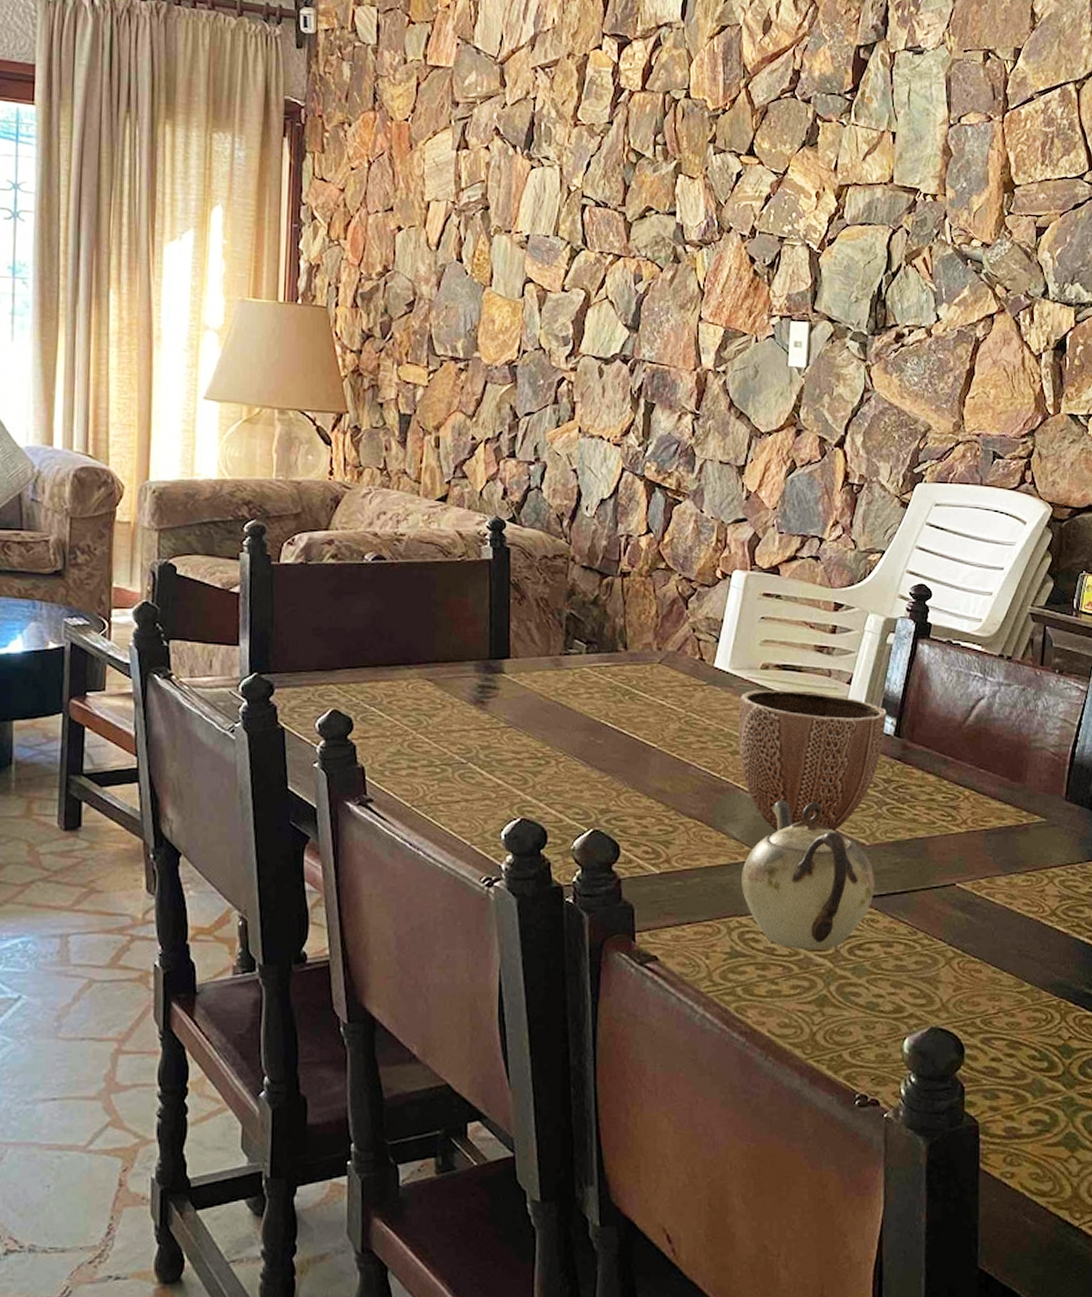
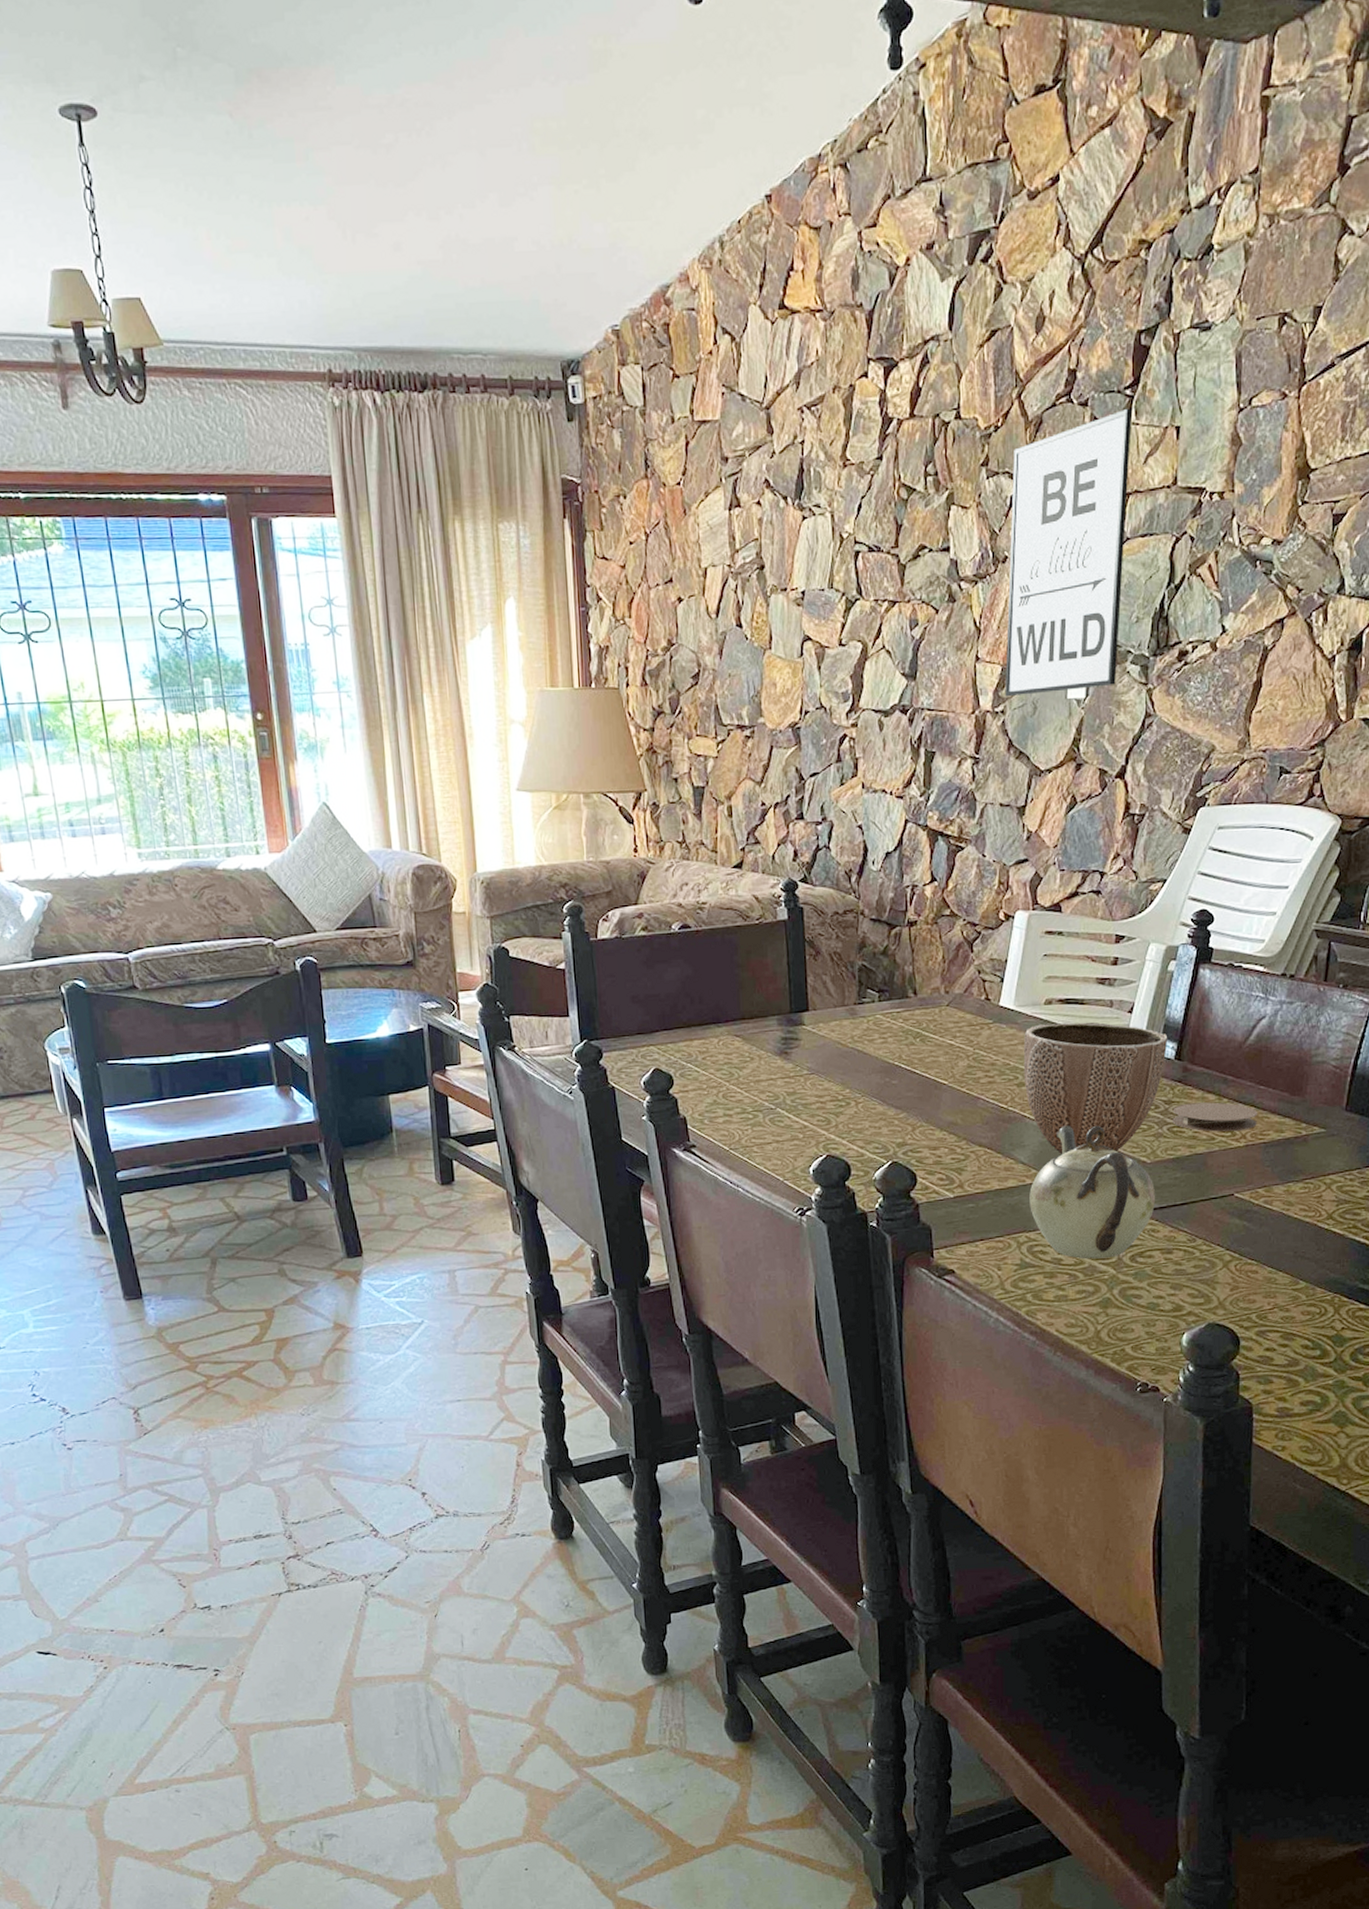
wall art: none [727,111,852,359] -> present [1005,409,1133,697]
coaster: none [892,783,979,815] -> present [1172,1102,1258,1132]

